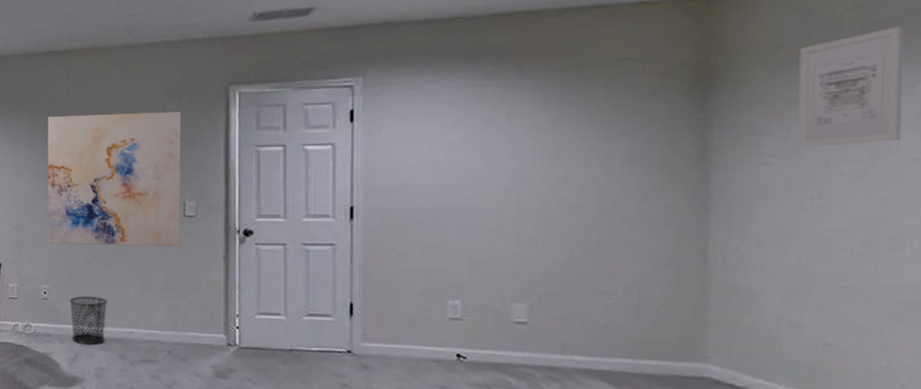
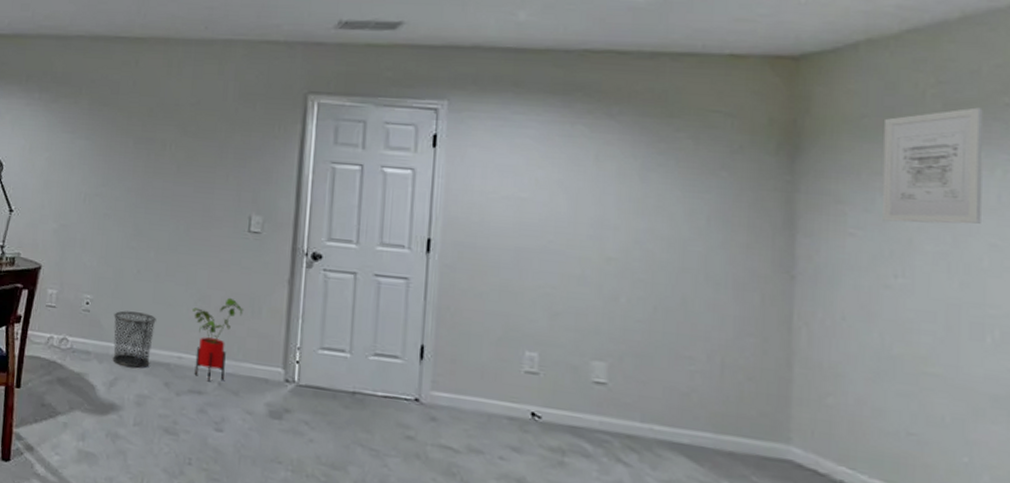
wall art: present [47,111,181,247] -> none [96,107,254,265]
house plant: none [139,276,184,352] -> present [193,297,243,382]

